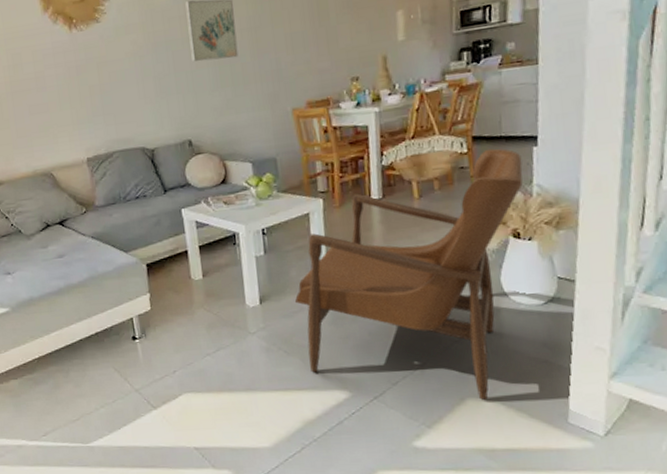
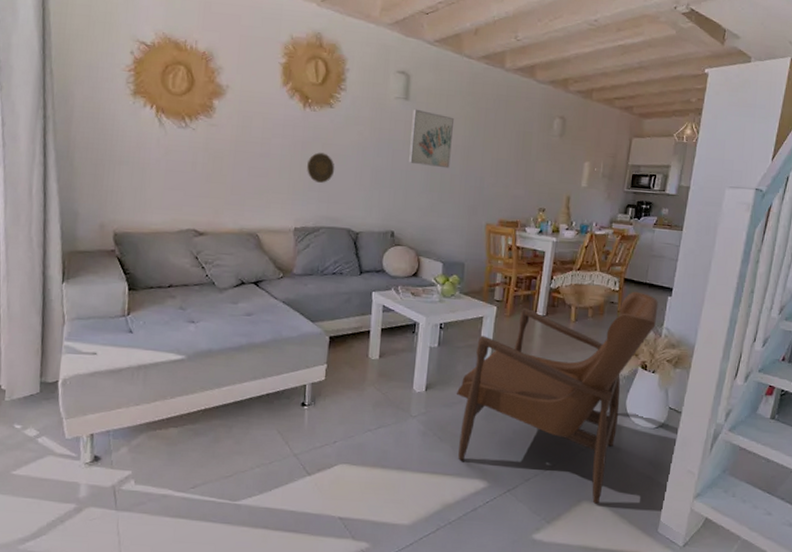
decorative plate: none [85,72,116,106] -> present [307,152,335,183]

